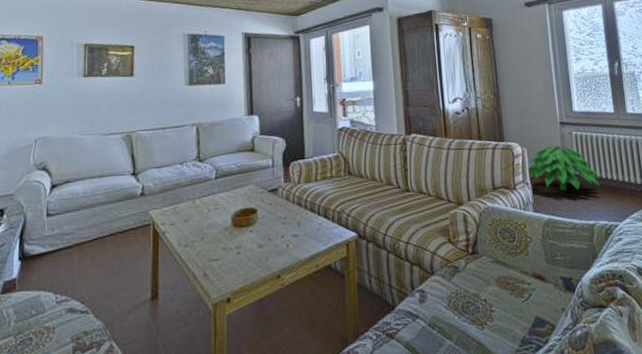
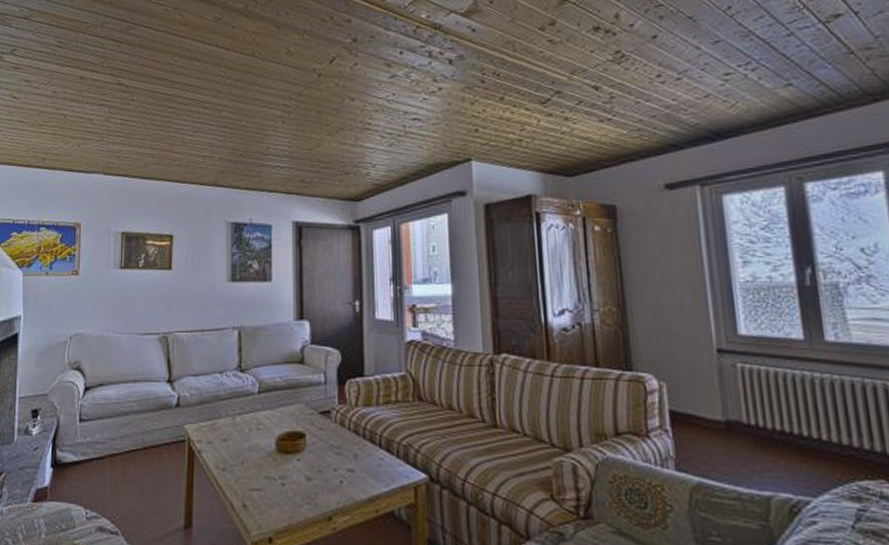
indoor plant: present [527,144,601,191] -> none [666,379,782,446]

